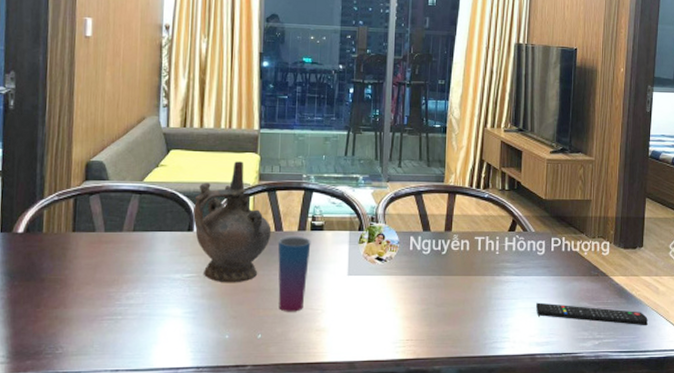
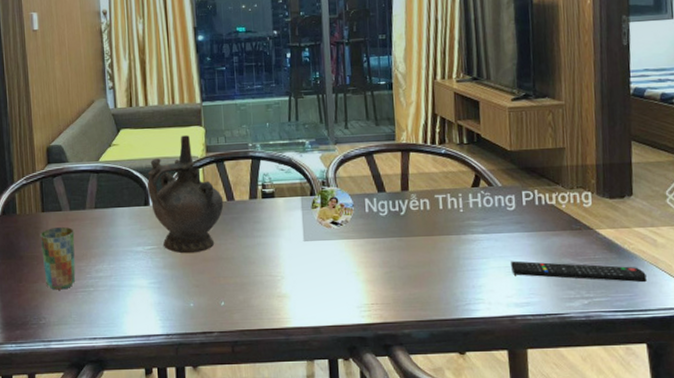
cup: none [67,248,107,317] -> present [40,226,76,290]
cup: present [278,236,311,312] -> none [230,204,264,280]

